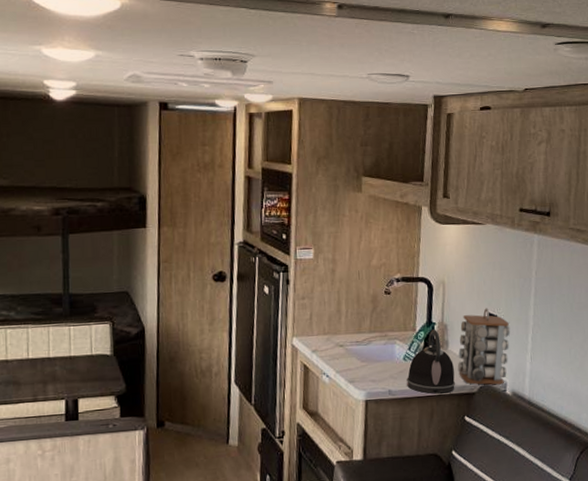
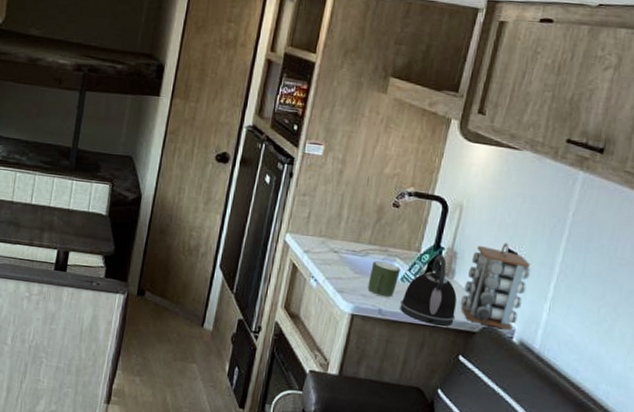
mug: none [375,346,402,379] -> present [367,261,400,298]

